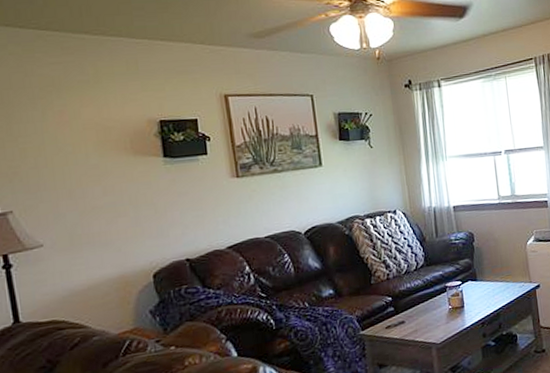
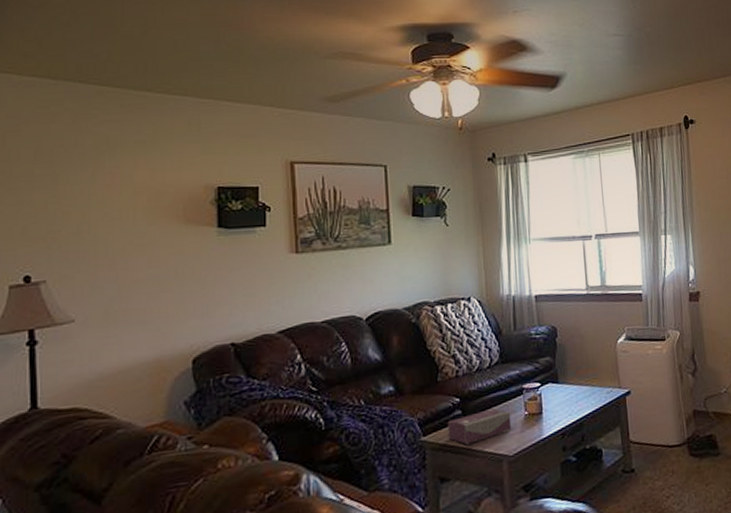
tissue box: none [382,305,438,336] -> present [447,408,512,444]

